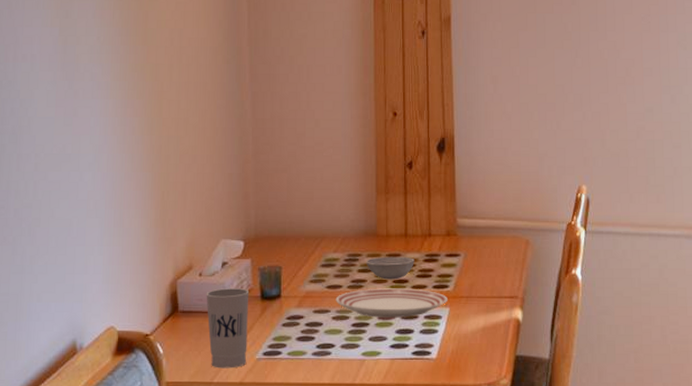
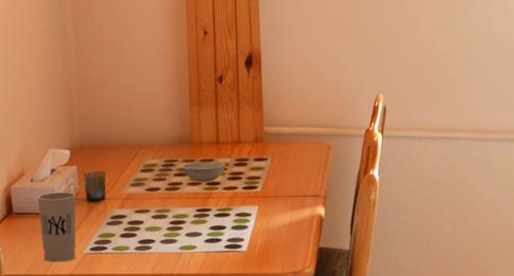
dinner plate: present [335,288,448,318] -> none [154,189,256,216]

